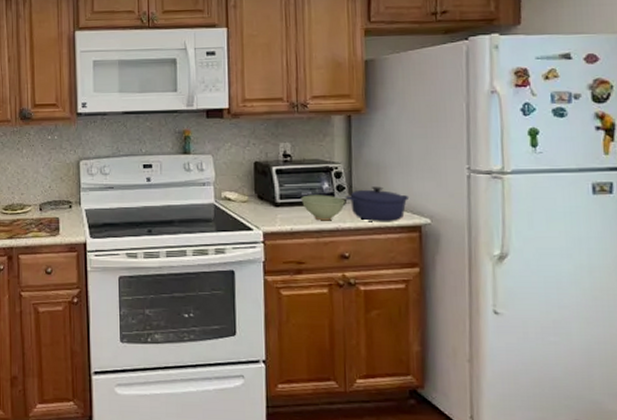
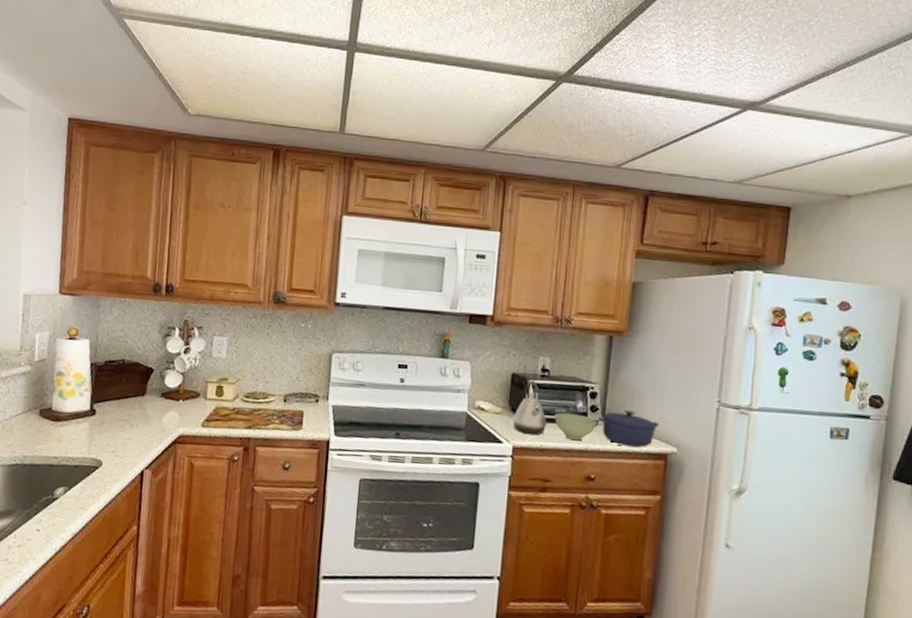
kettle: none [260,166,294,220] -> present [513,380,547,435]

